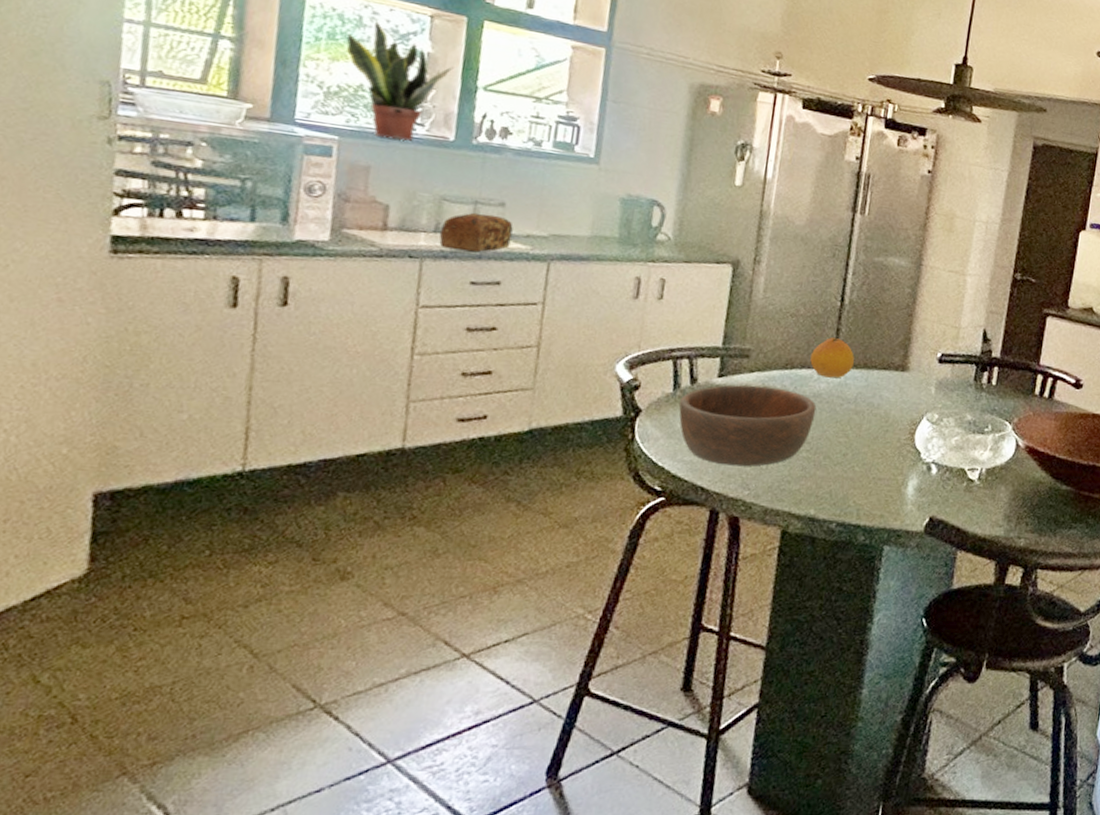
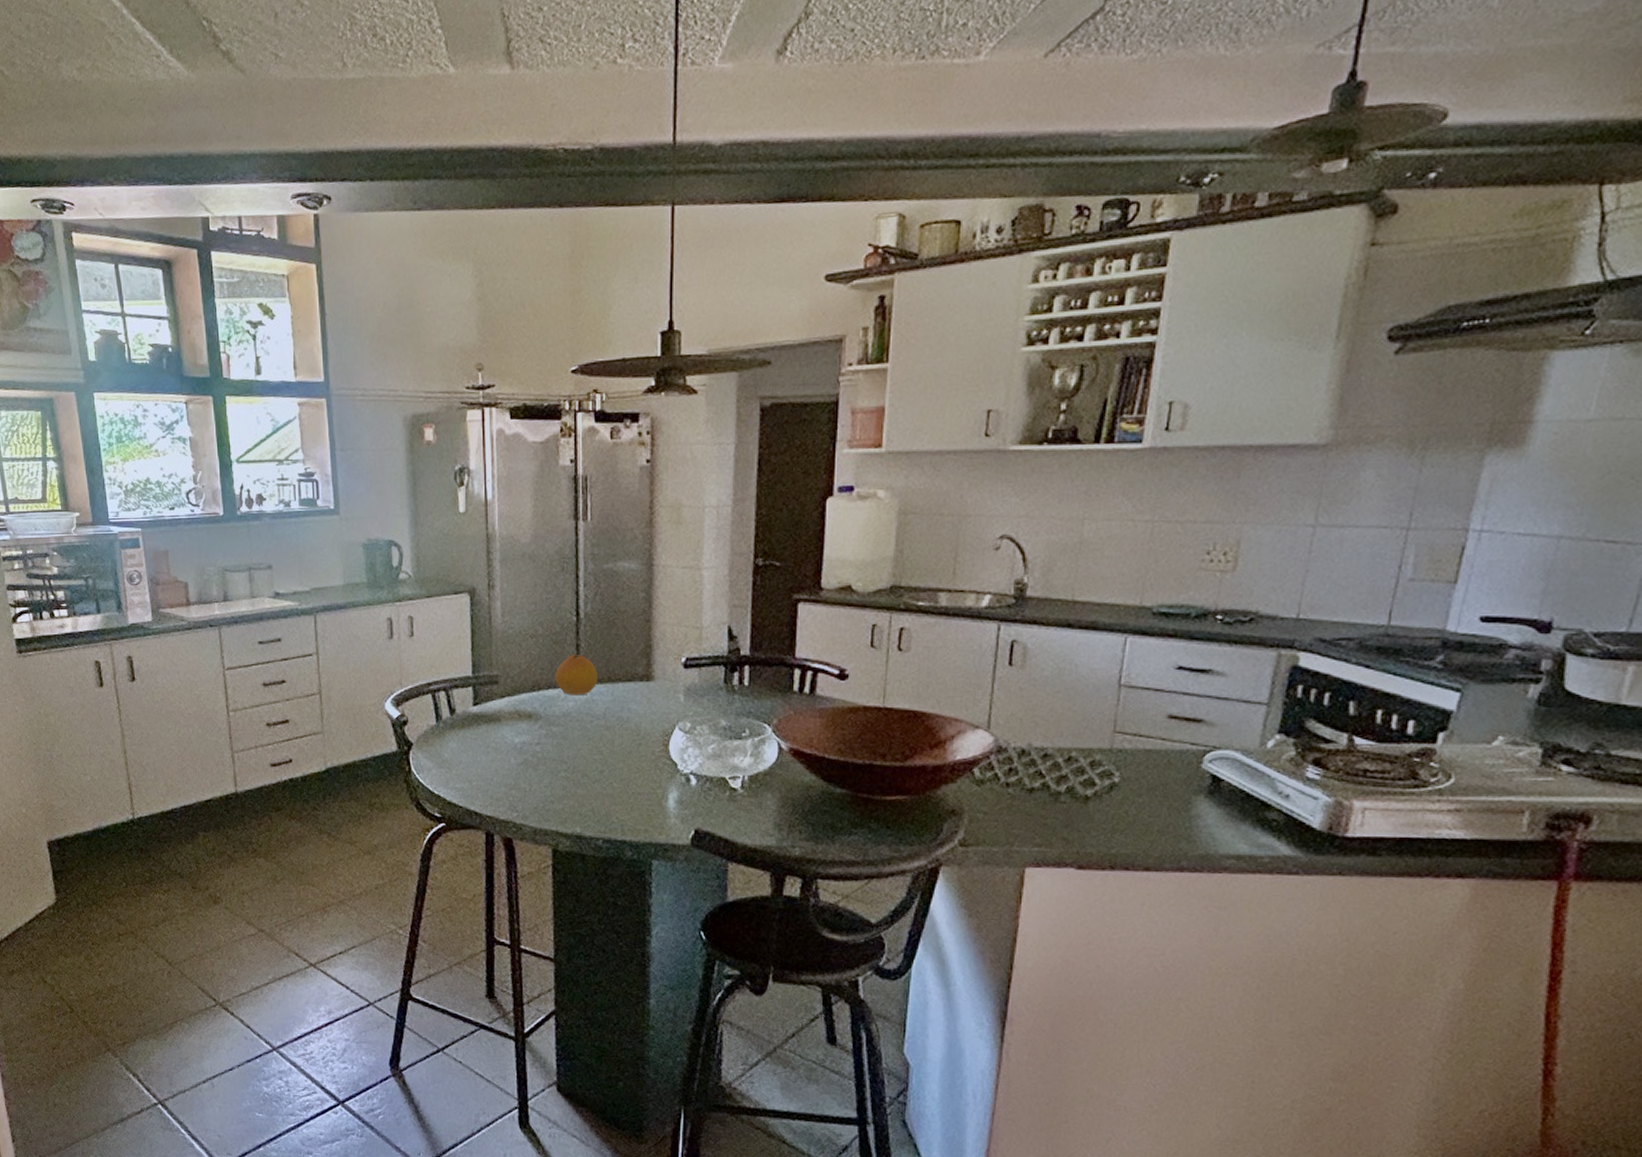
potted plant: present [346,21,454,141] -> none [129,418,211,523]
bread loaf: present [439,212,513,253] -> none [228,578,282,616]
wooden bowl: present [679,384,817,466] -> none [443,710,568,790]

